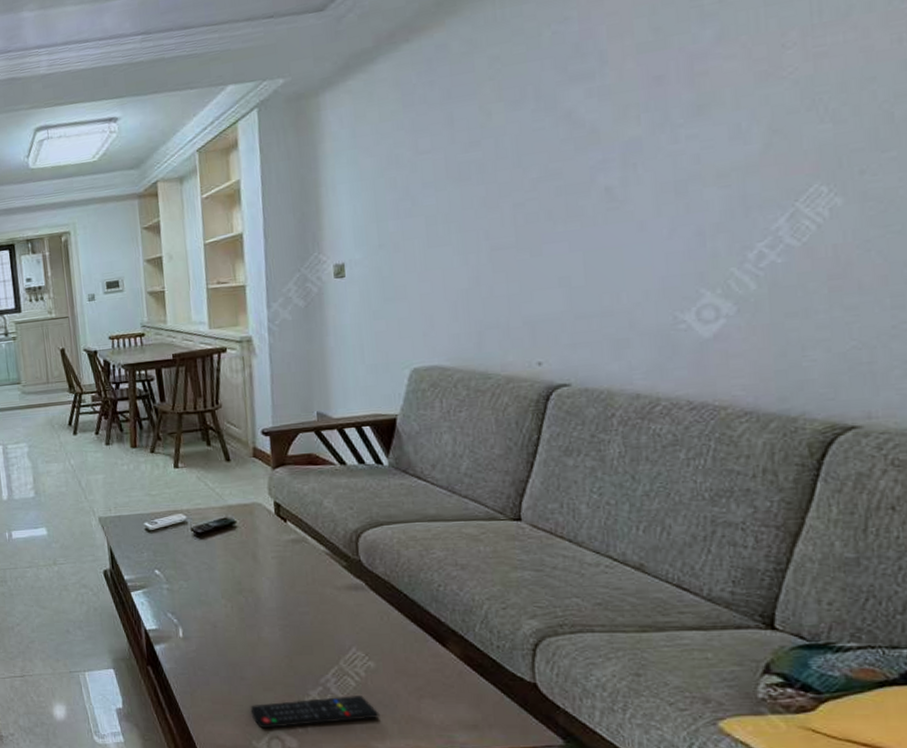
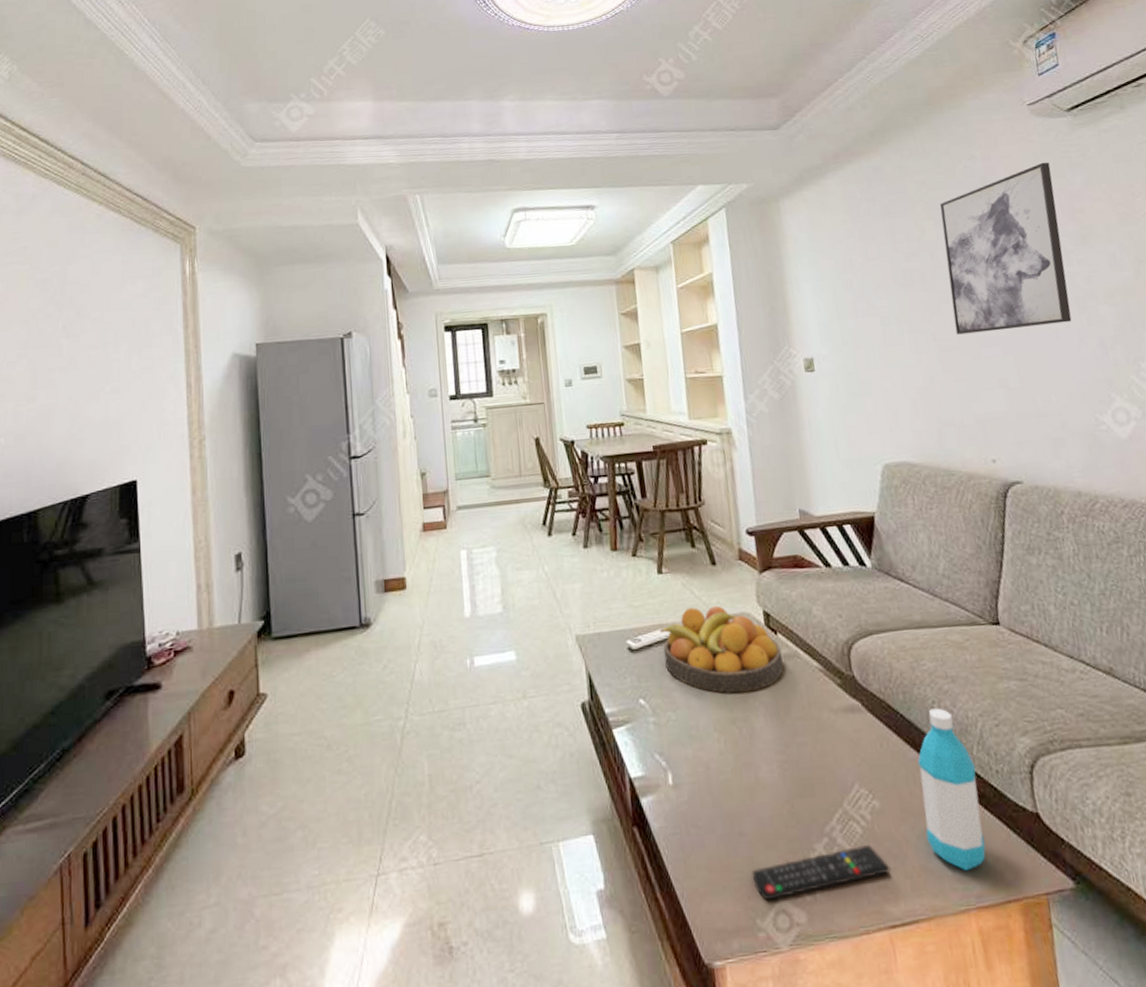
fruit bowl: none [175,496,291,569] -> present [660,605,784,693]
water bottle: none [417,591,477,723] -> present [918,708,986,871]
wall art: none [514,15,671,232] -> present [940,162,1072,335]

